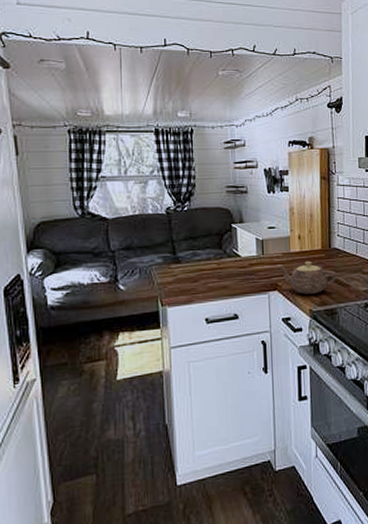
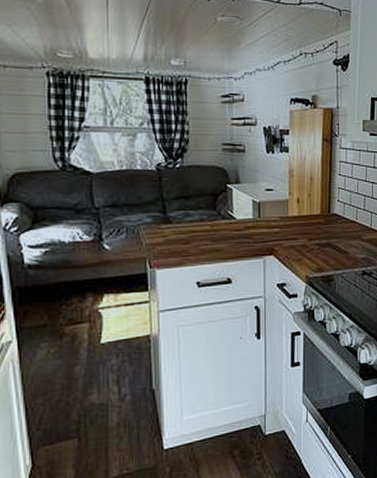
teapot: present [277,260,337,294] -> none [274,225,335,260]

